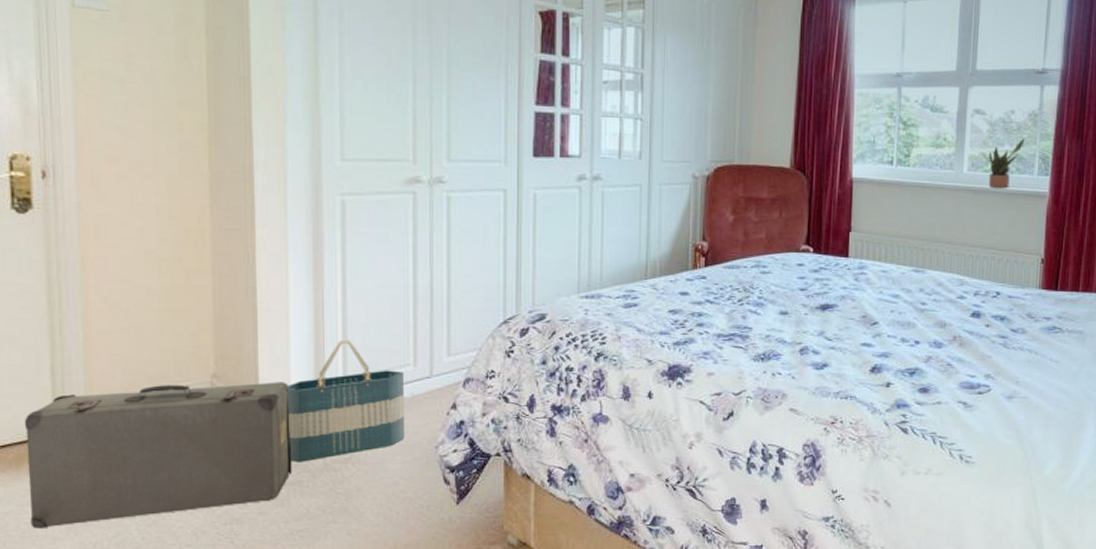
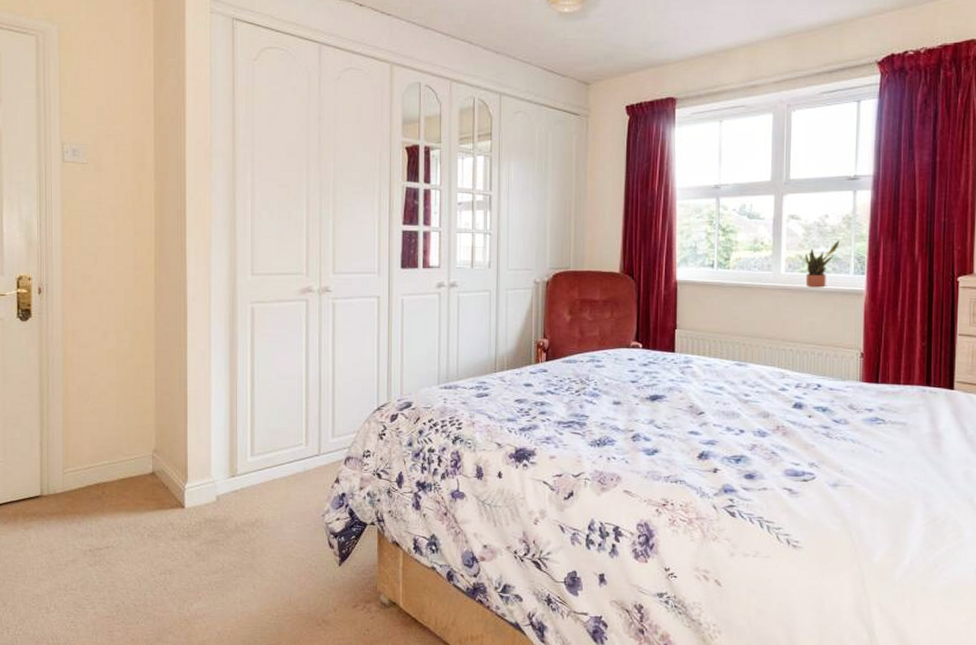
suitcase: present [24,382,293,528] -> none [20,456,212,571]
tote bag: present [288,339,406,462] -> none [209,422,299,524]

